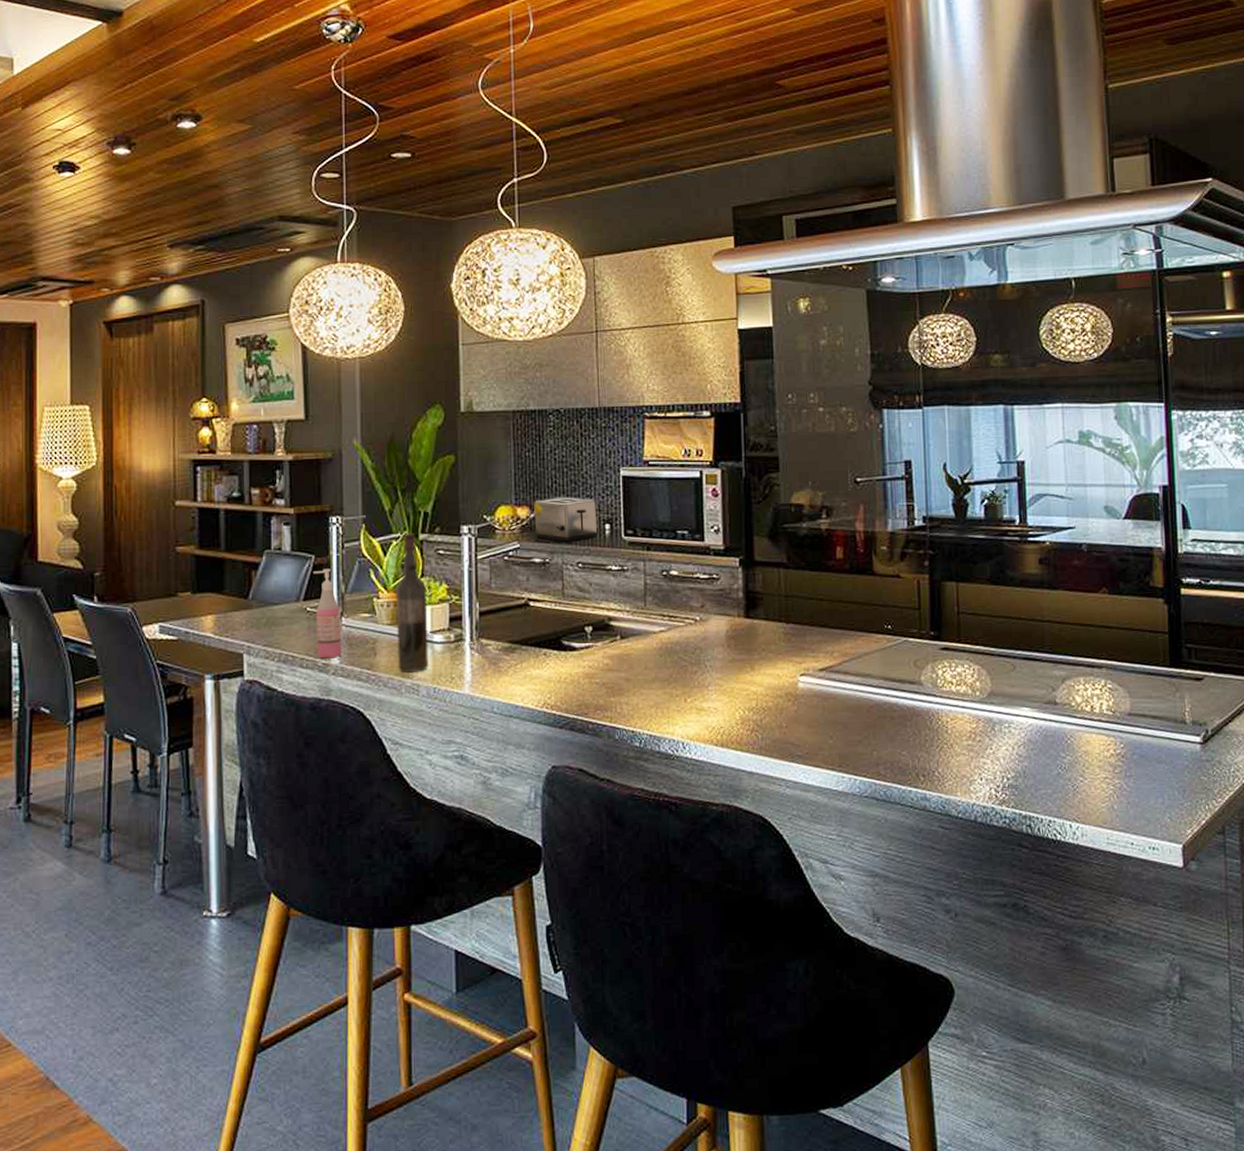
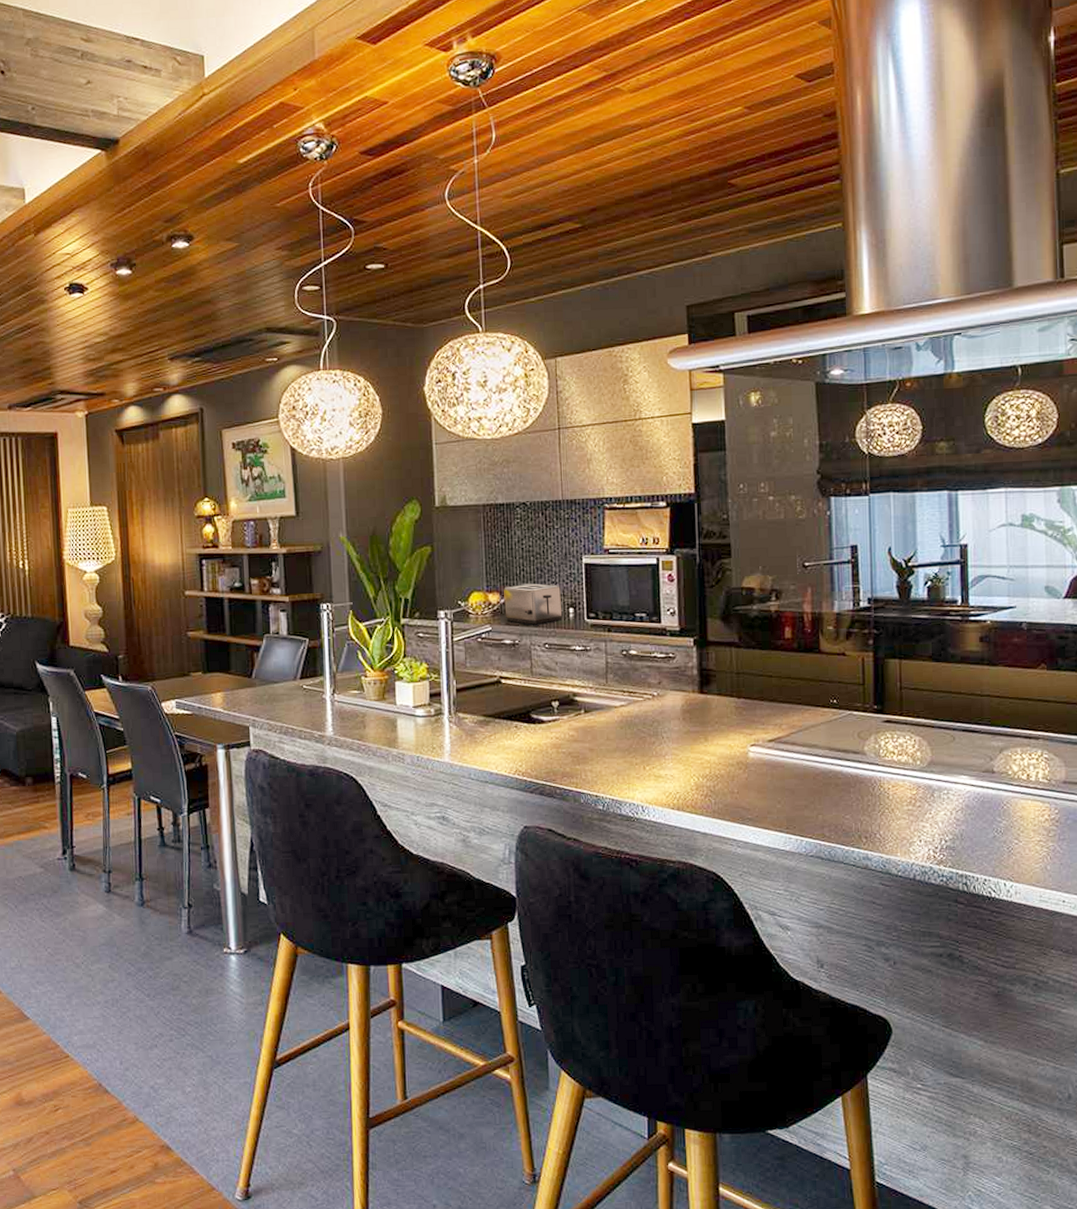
soap dispenser: present [312,569,342,659] -> none [307,650,335,731]
wine bottle: present [395,533,429,671] -> none [381,618,412,742]

